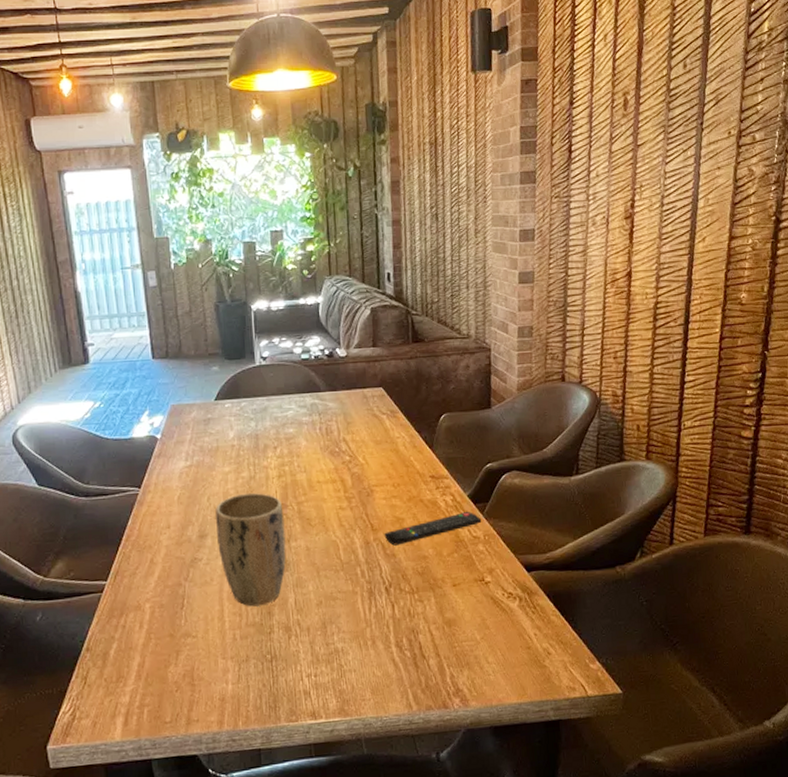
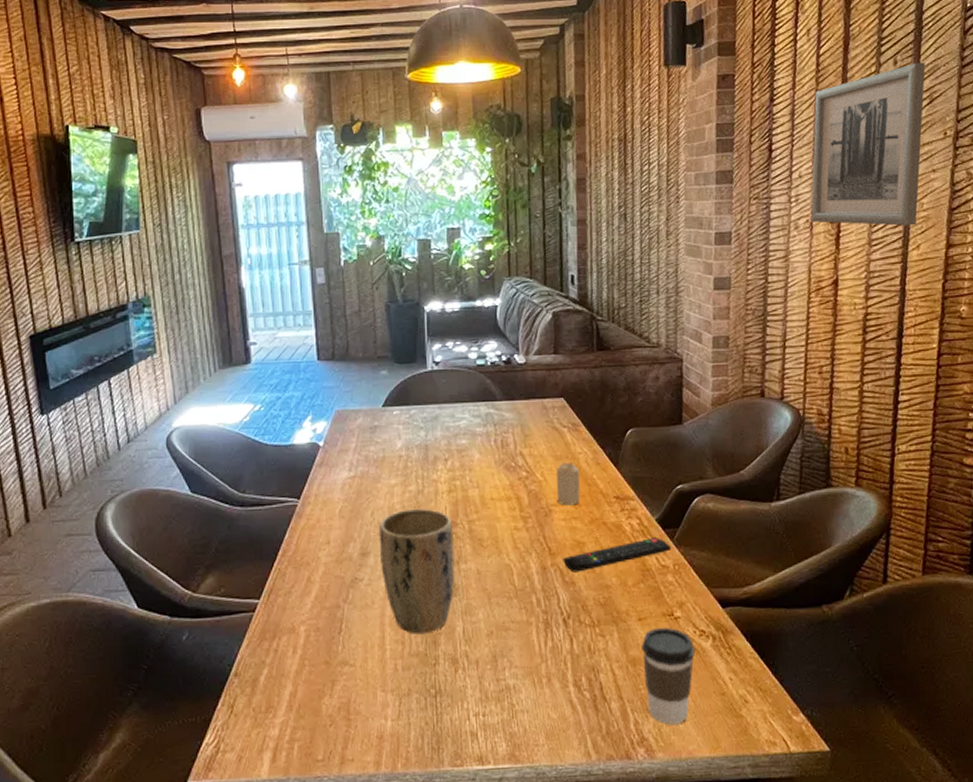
candle: none [377,446,399,486] -> present [556,462,580,506]
coffee cup: none [456,591,504,677] -> present [641,627,696,725]
wall art: none [607,65,713,220] -> present [811,62,926,226]

